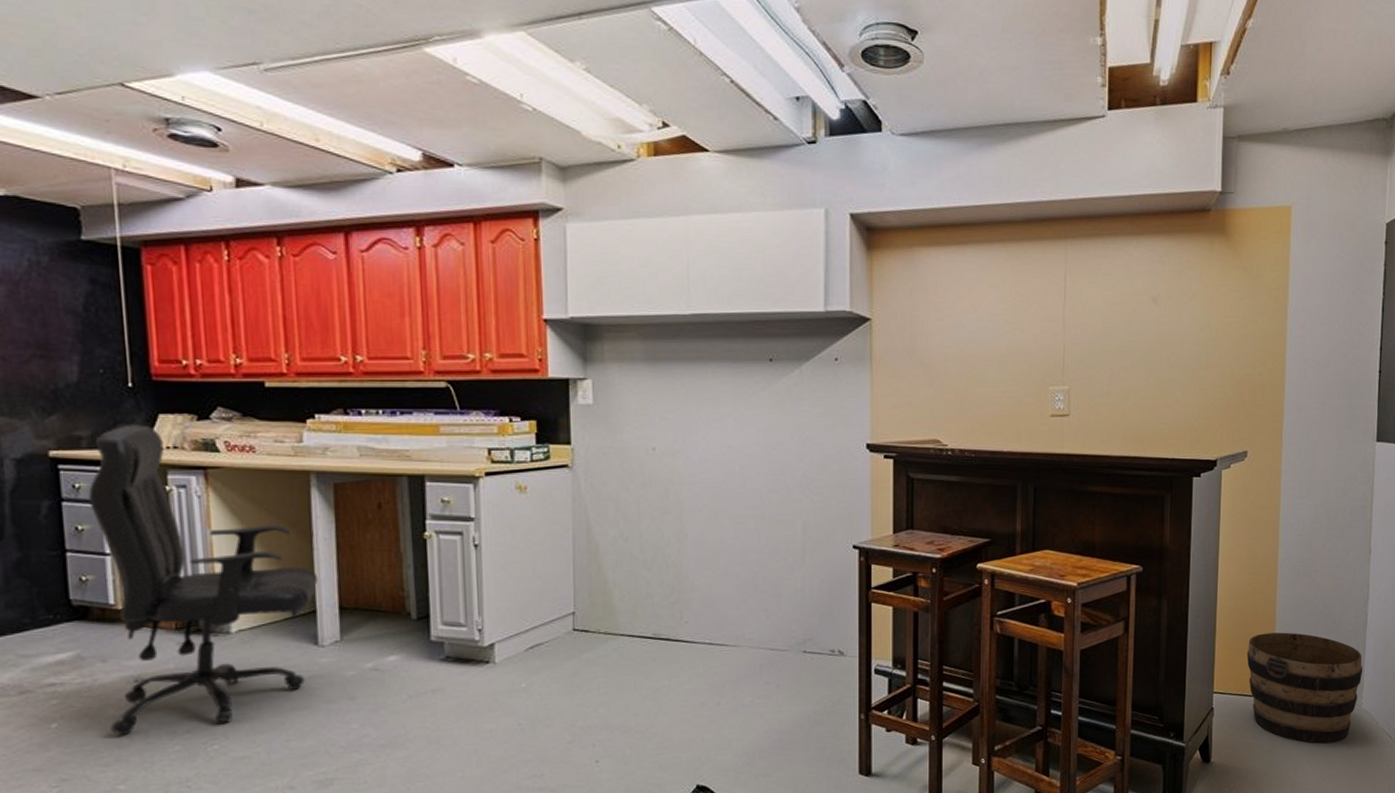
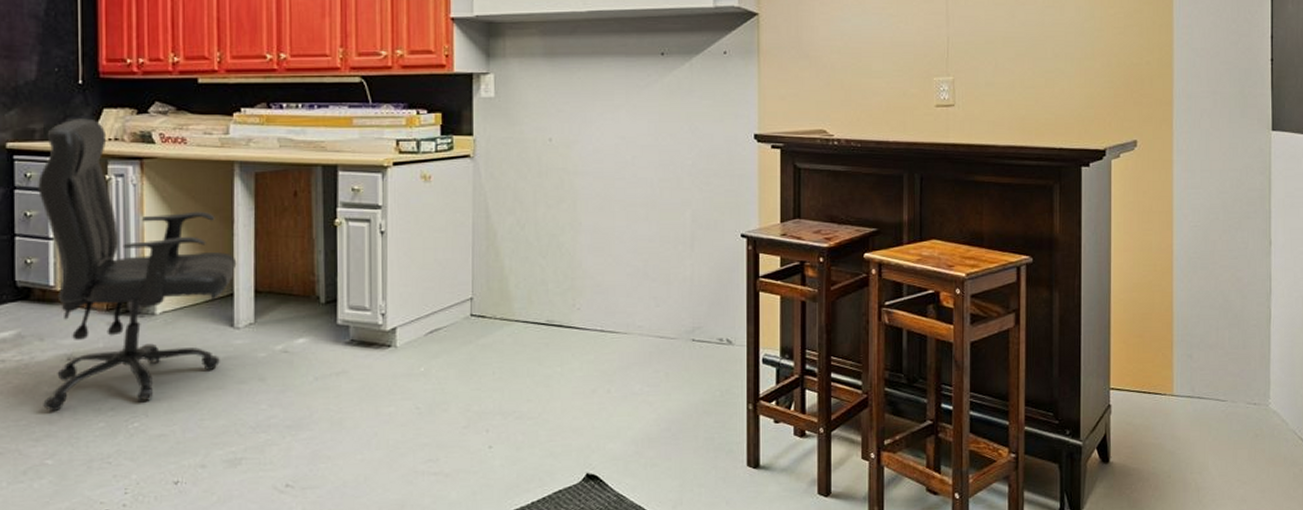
bucket: present [1246,632,1363,744] -> none [1144,326,1269,446]

